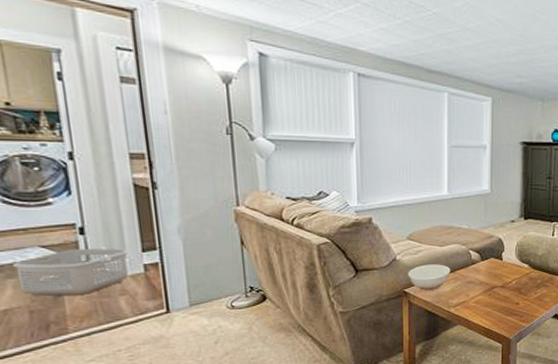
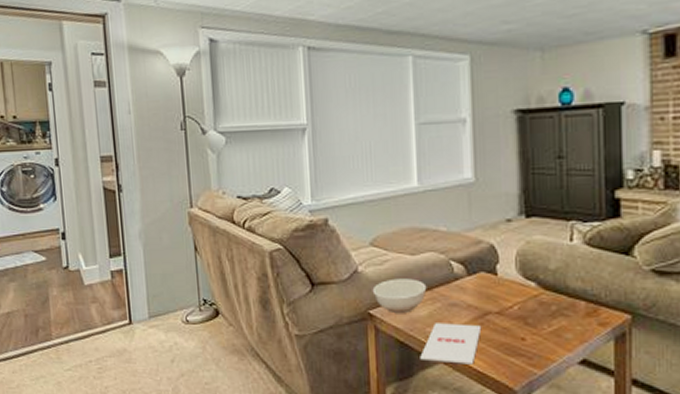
clothes hamper: present [13,249,129,296] -> none [14,254,99,301]
magazine: none [443,295,490,325] -> present [420,323,482,365]

